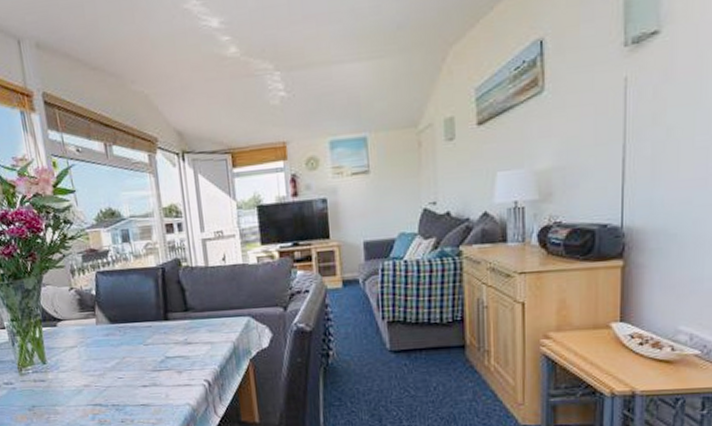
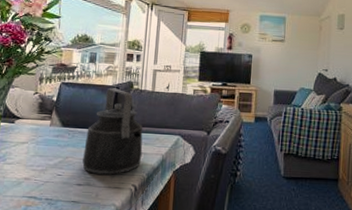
kettle: none [139,269,210,374] -> present [82,87,143,176]

